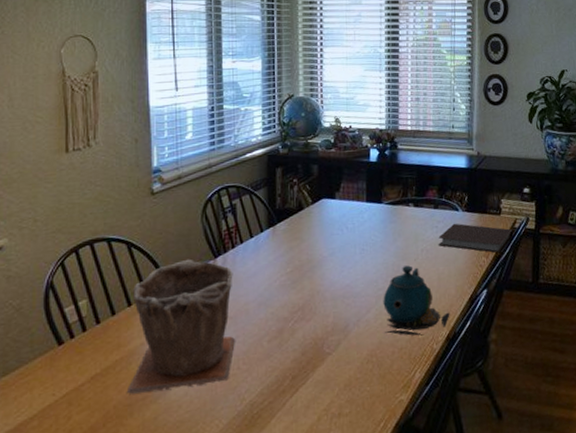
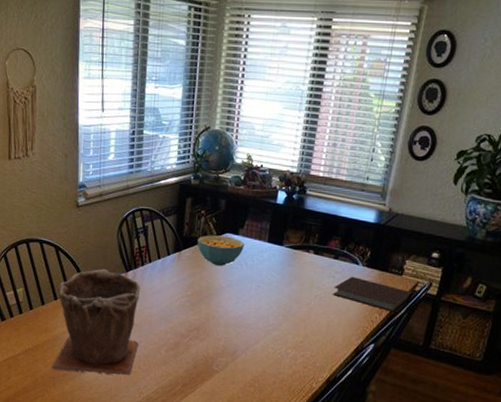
cereal bowl: none [292,202,343,235] -> present [197,235,244,266]
teapot: present [383,265,450,336] -> none [268,308,334,373]

